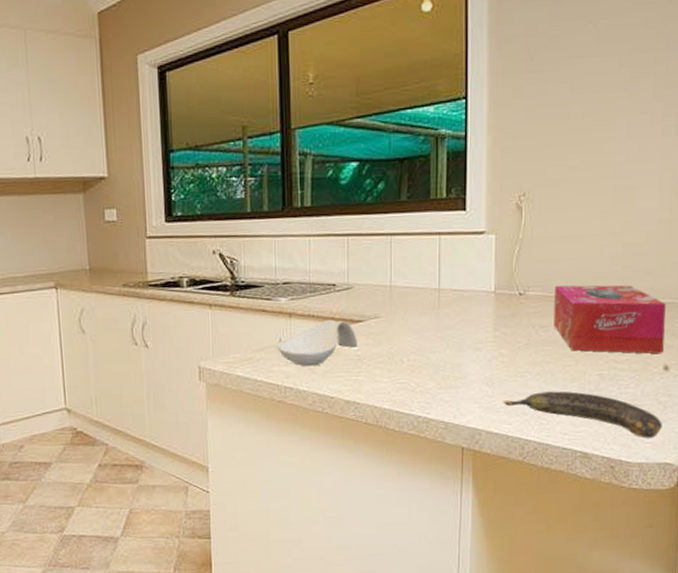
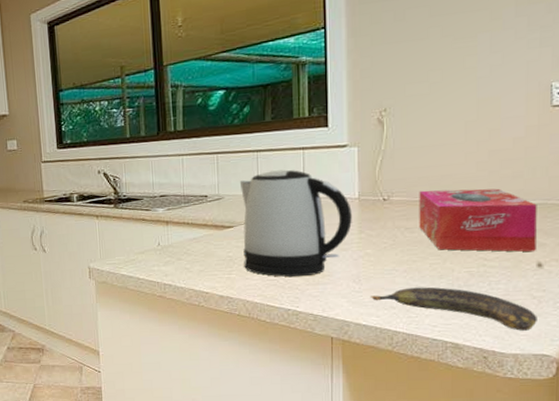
spoon rest: present [277,319,358,366] -> none [156,226,229,266]
kettle: none [371,257,487,380] -> present [239,169,352,278]

